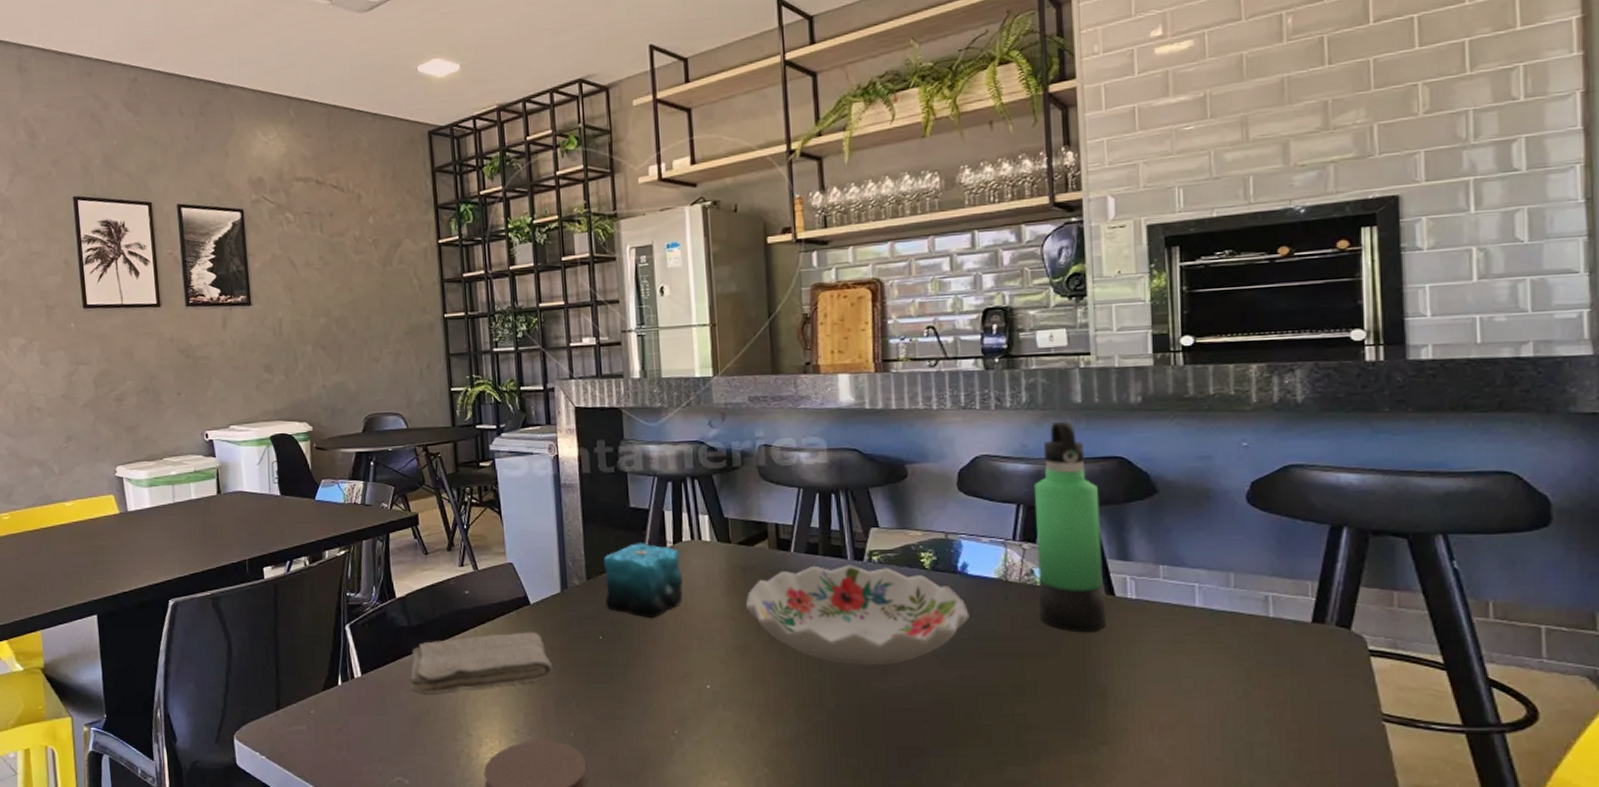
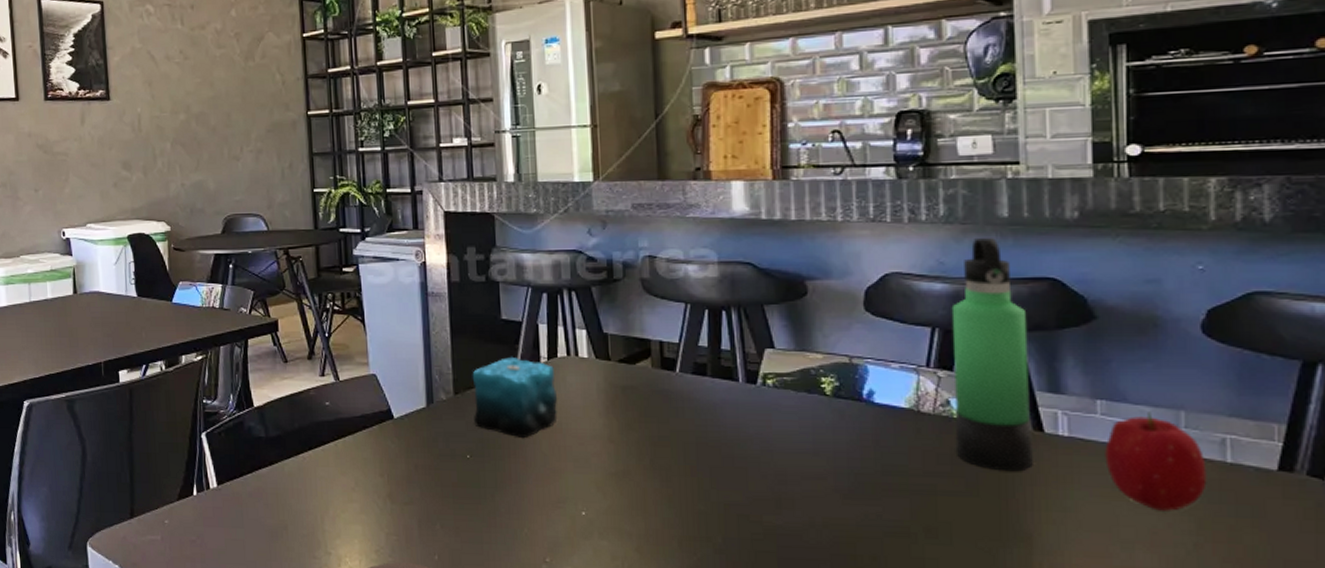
washcloth: present [410,632,553,694] -> none [267,447,417,508]
decorative bowl: present [745,564,969,665] -> none [625,387,875,498]
fruit: none [1167,574,1253,663] -> present [1105,412,1207,511]

